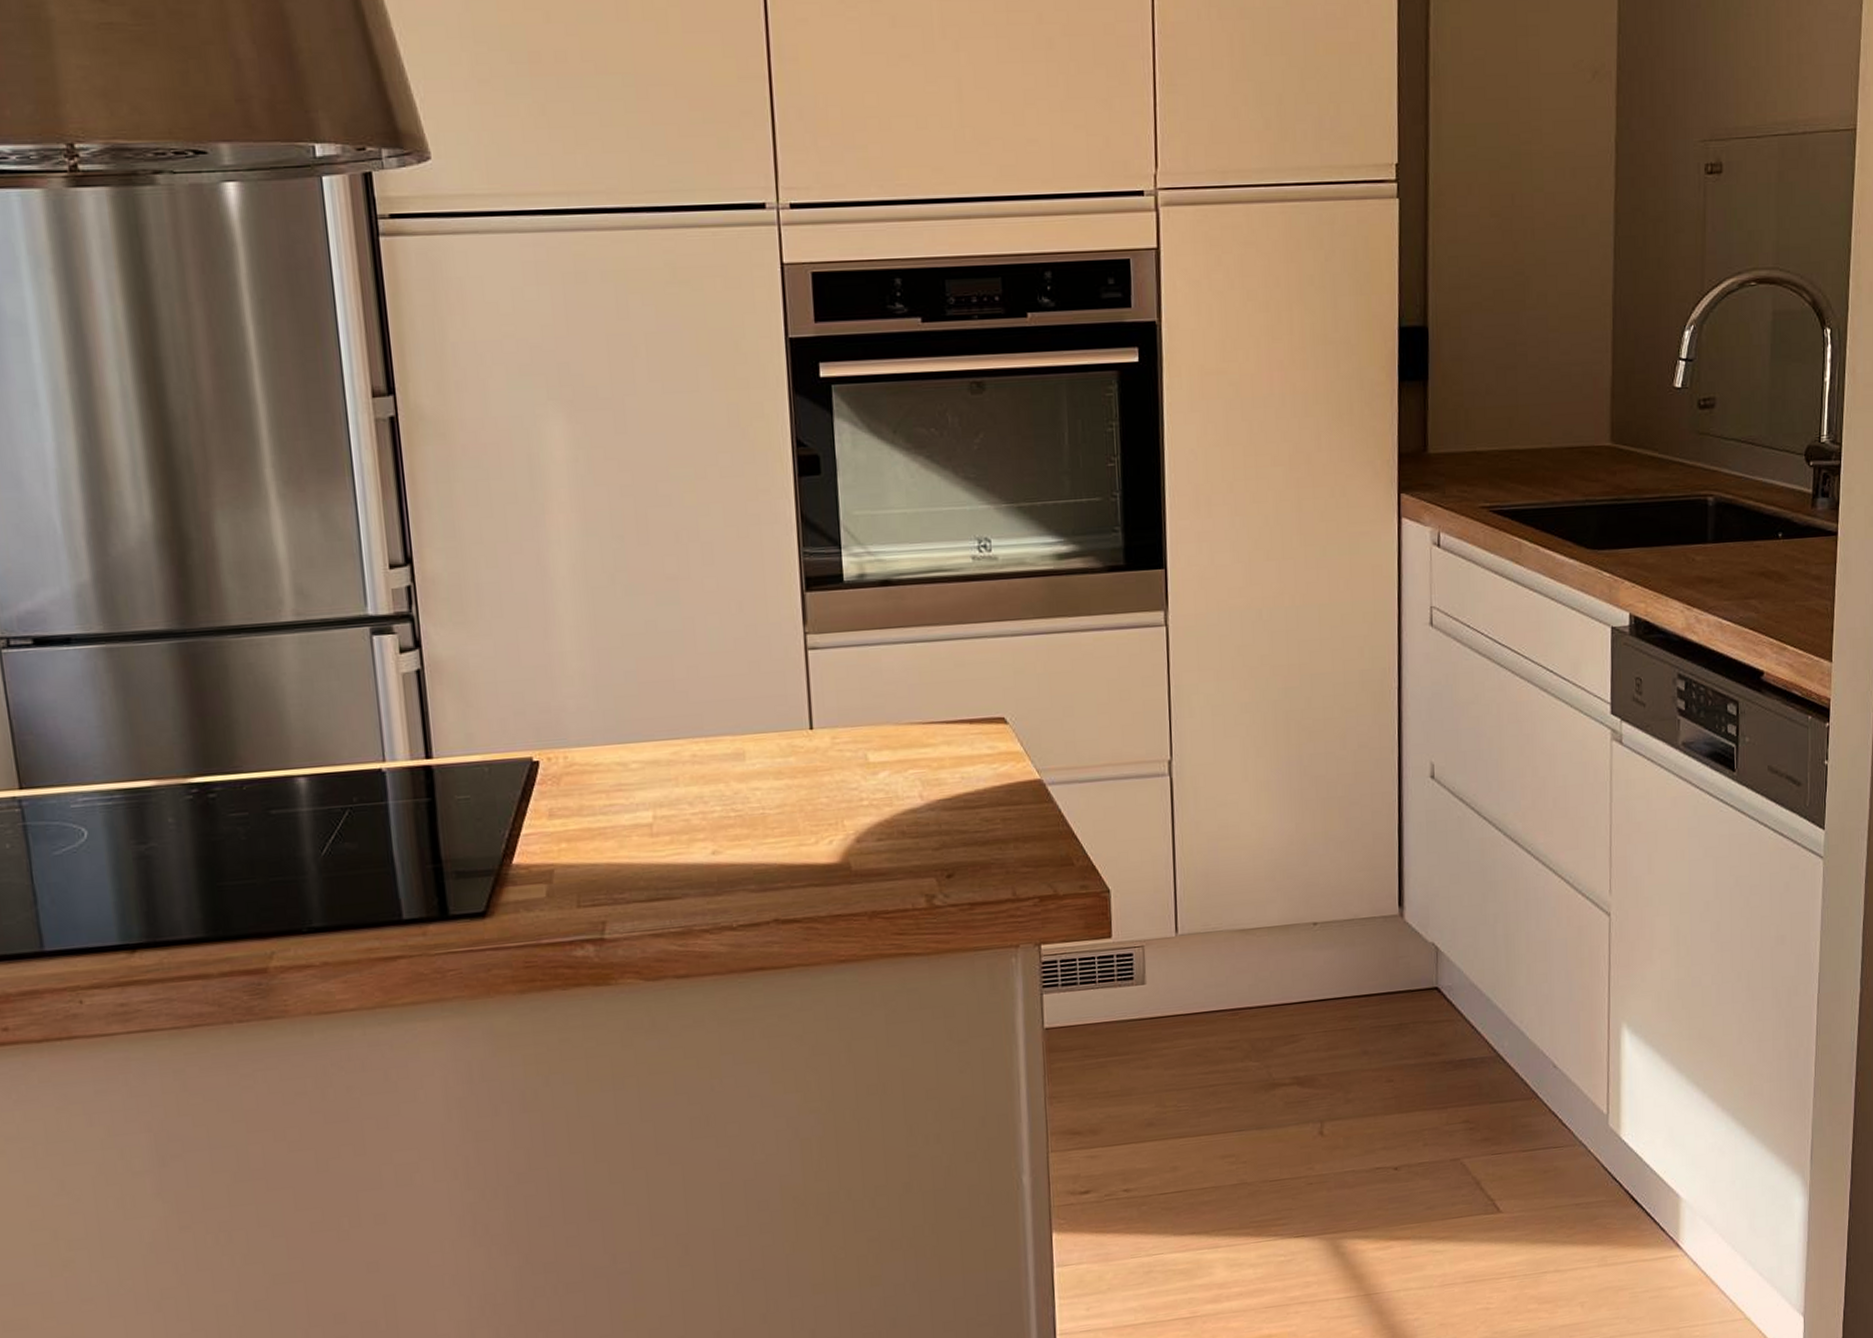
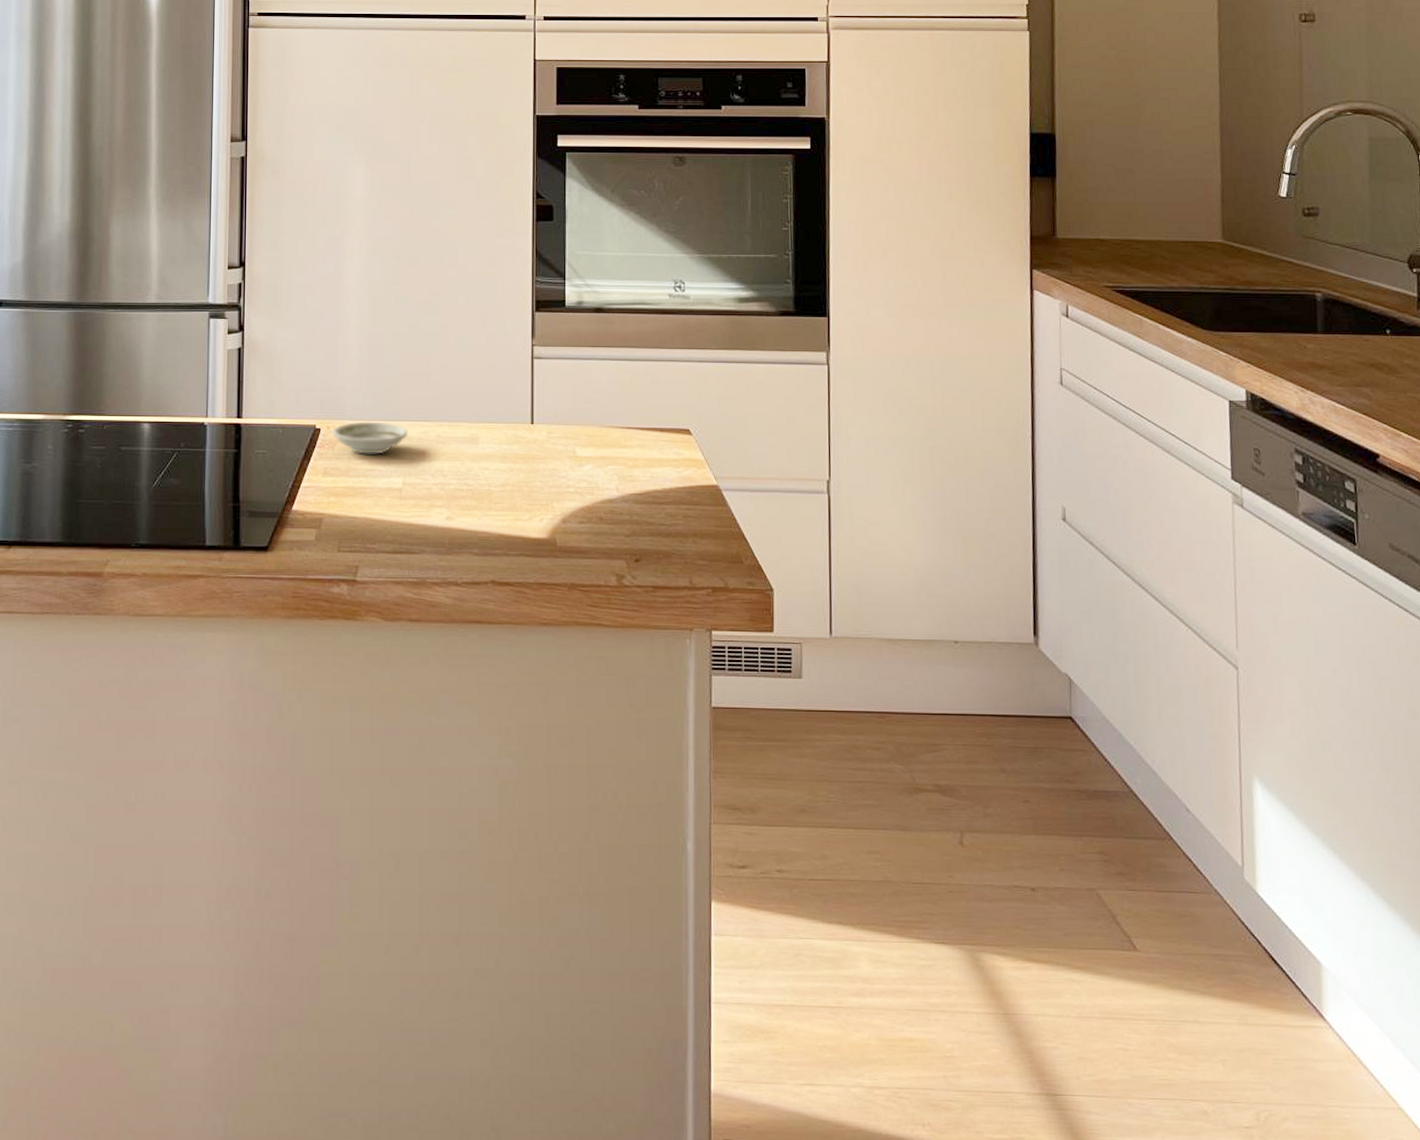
saucer: none [555,745,654,787] -> present [332,421,407,455]

